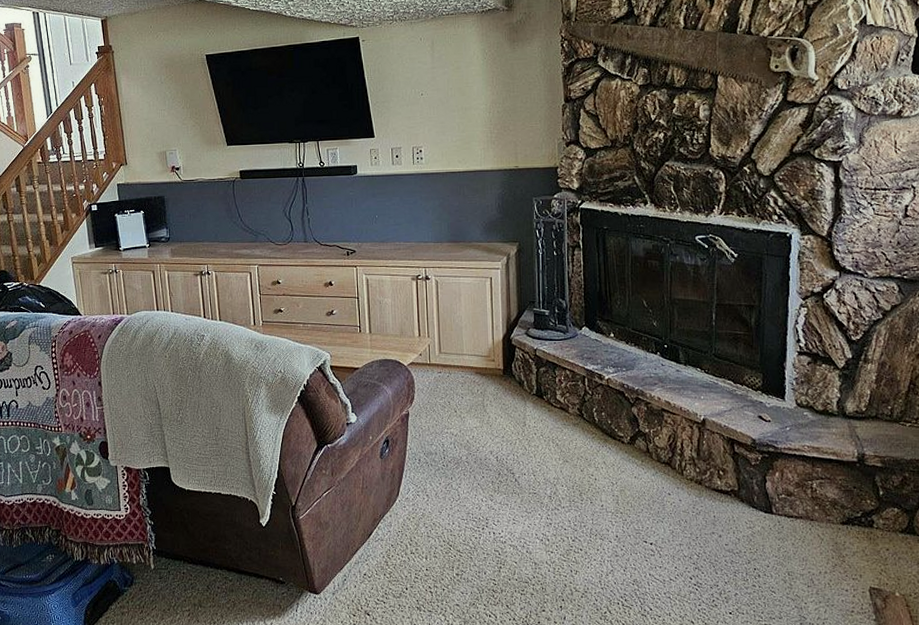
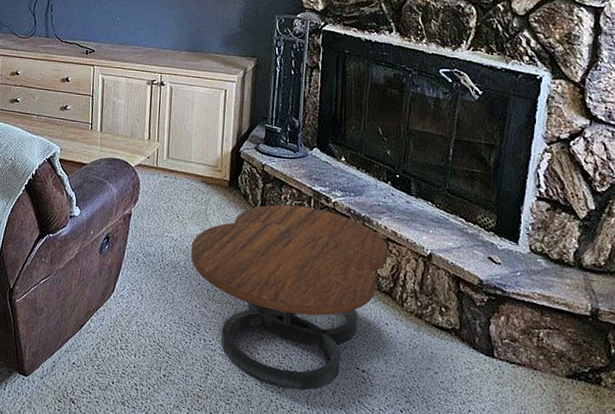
coffee table: none [472,387,664,571] -> present [190,204,389,391]

